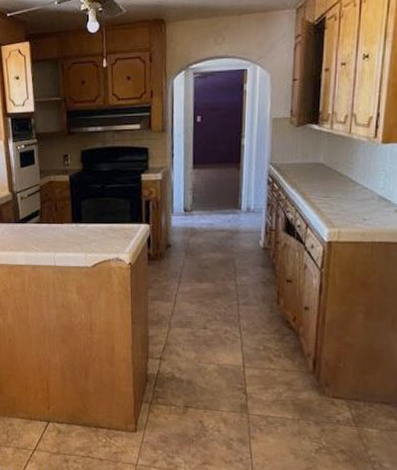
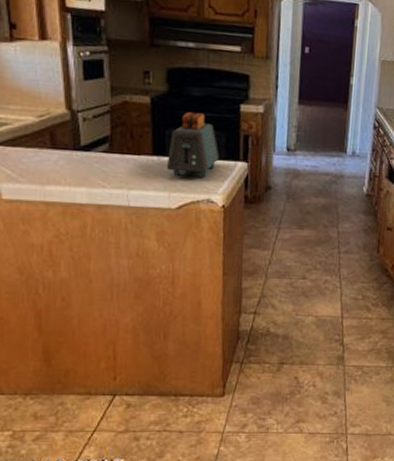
toaster: none [83,184,125,239] -> present [166,112,220,177]

